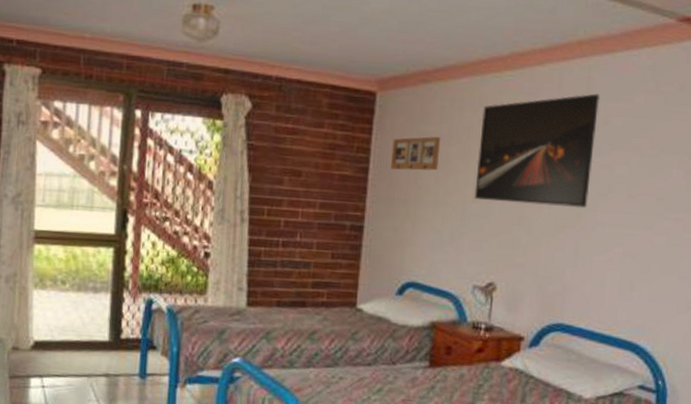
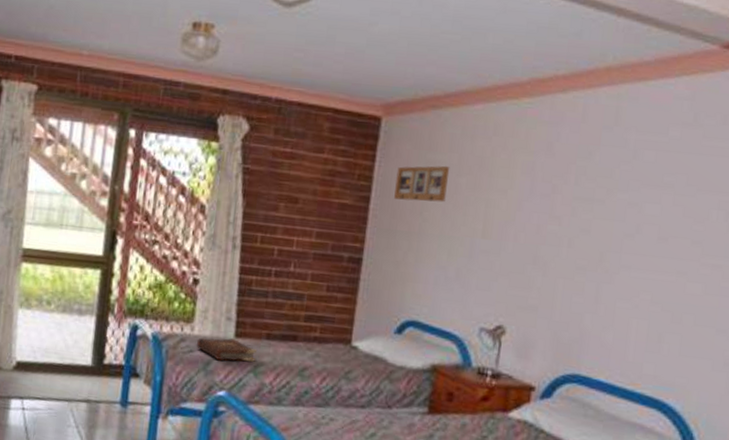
book: none [210,308,268,330] -> present [196,338,256,362]
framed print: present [474,93,600,209] -> none [484,124,630,250]

